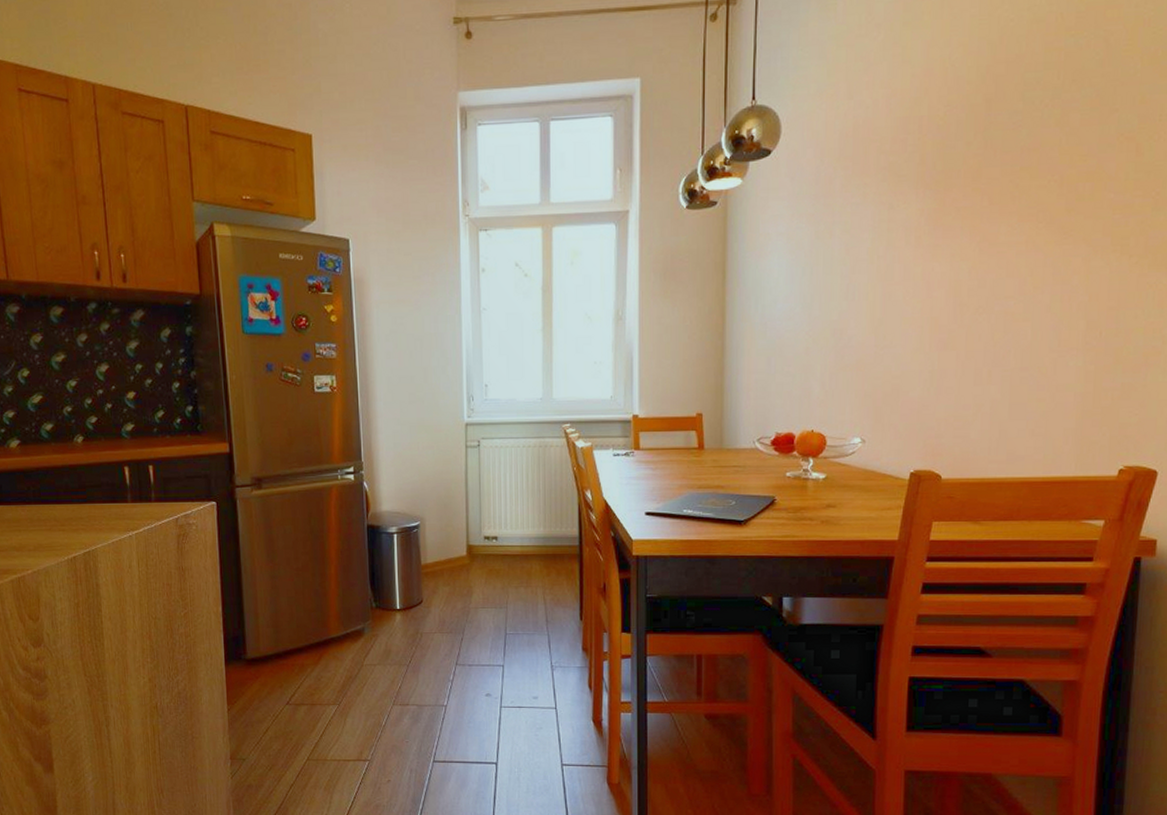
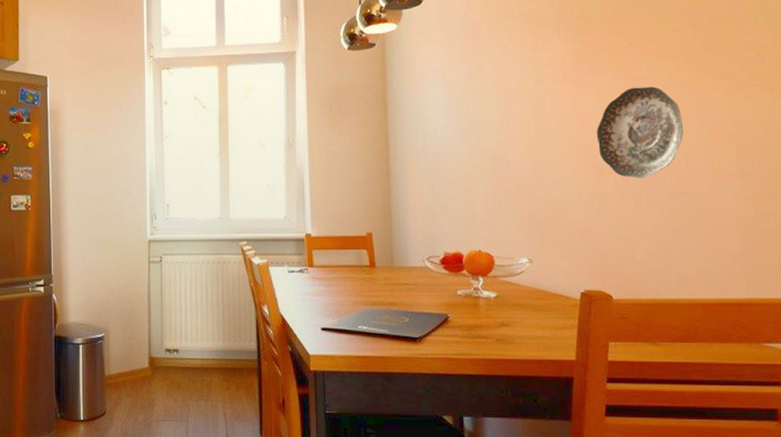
decorative plate: none [944,252,1035,353] -> present [596,86,683,178]

